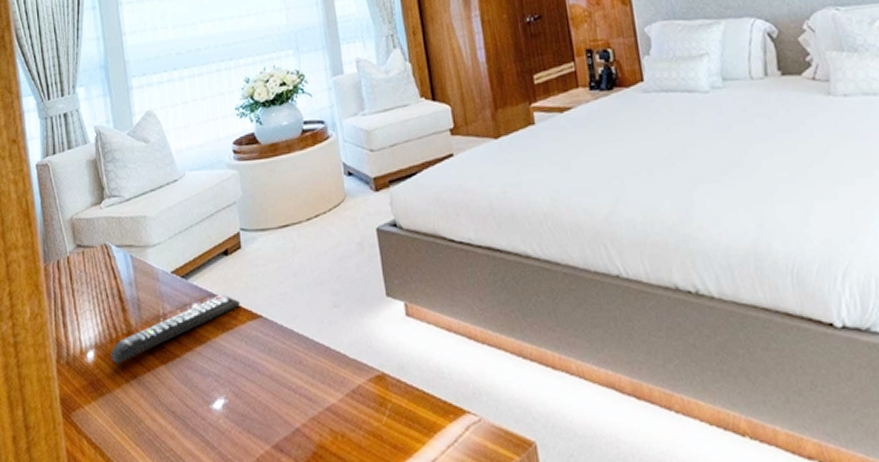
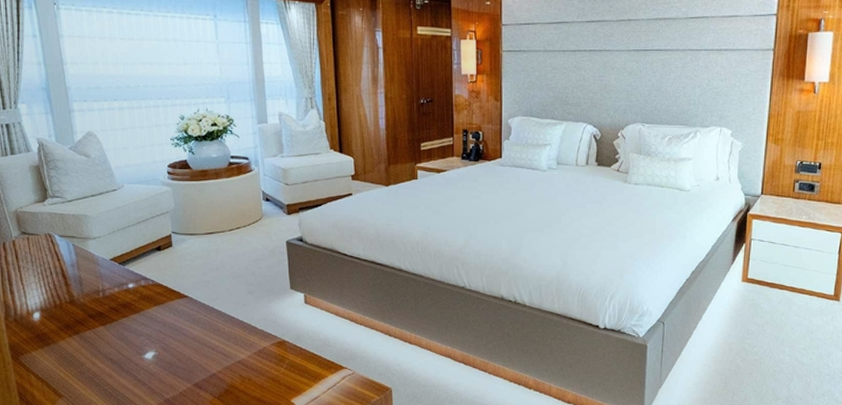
remote control: present [110,294,241,364] -> none [55,278,171,323]

